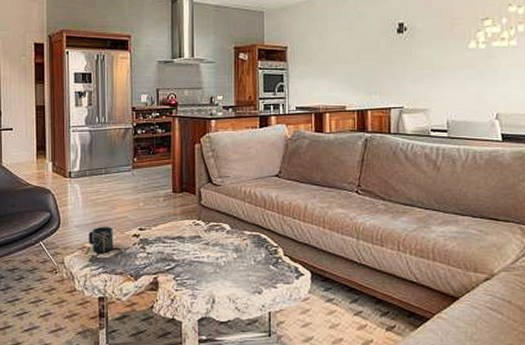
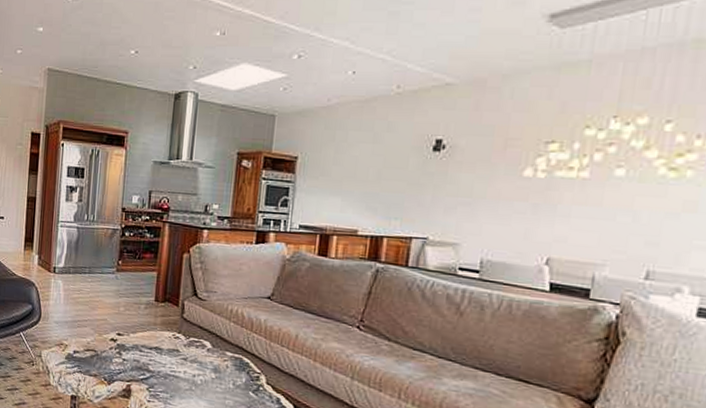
cup: present [89,227,113,252] -> none [66,326,92,352]

